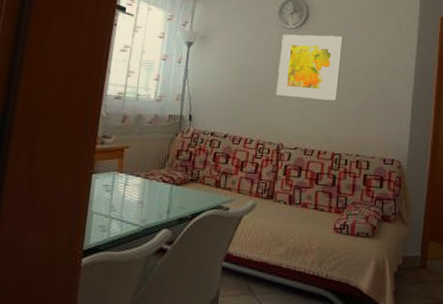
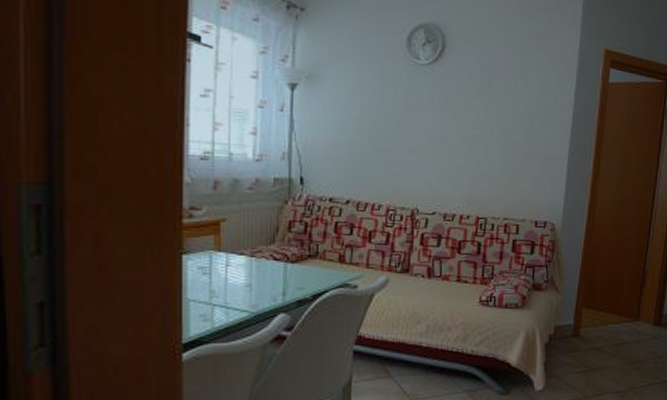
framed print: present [276,34,343,101] -> none [407,72,488,155]

